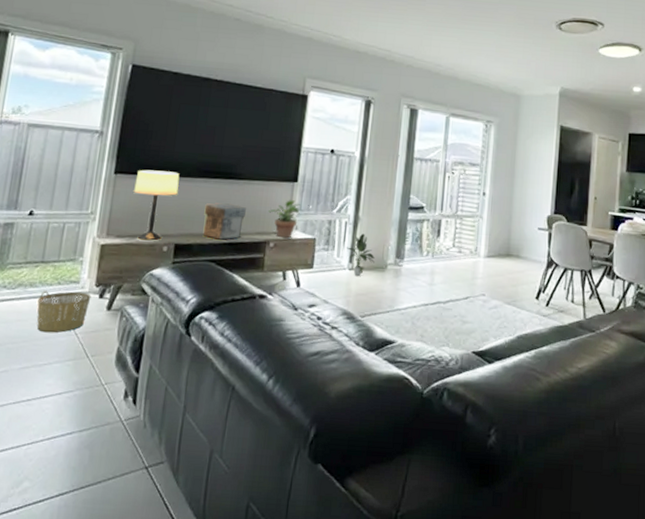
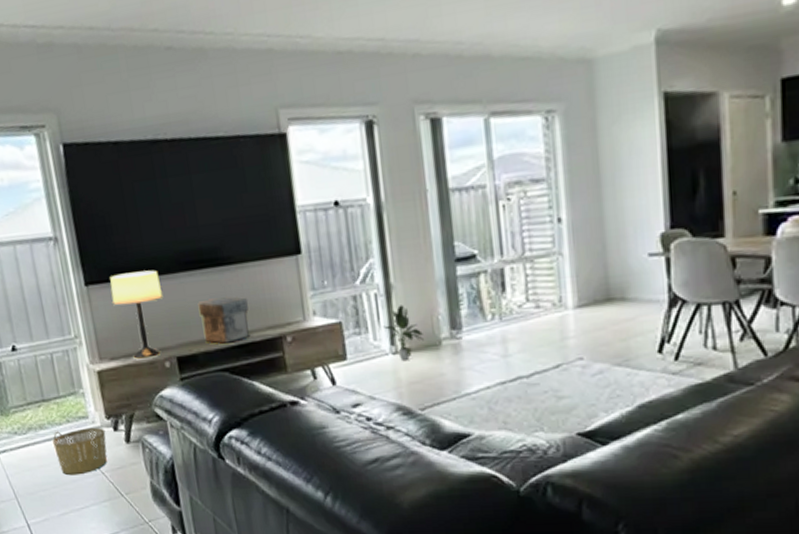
potted plant: present [268,200,301,239] -> none [275,278,314,329]

